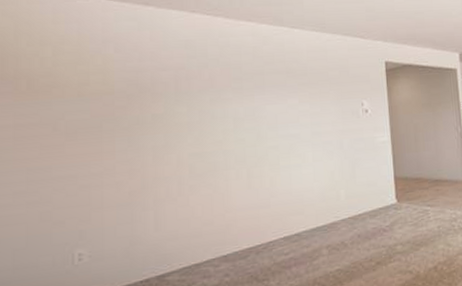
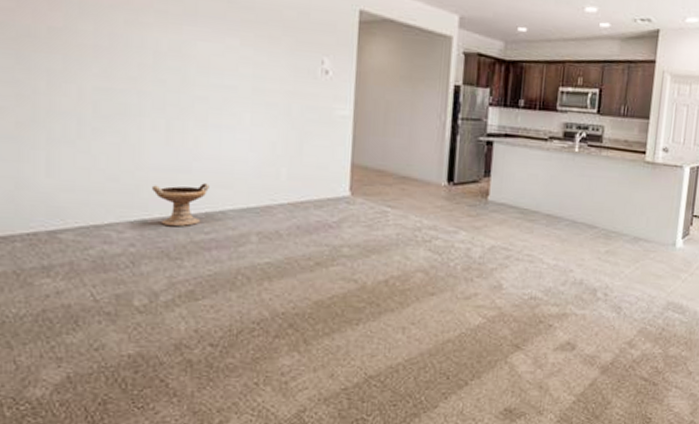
decorative bowl: none [240,213,285,254] -> present [152,183,209,226]

